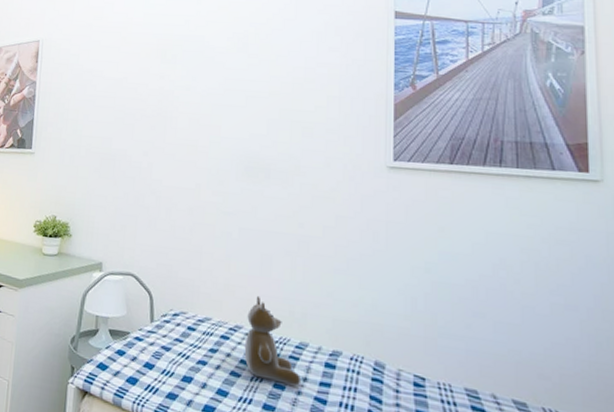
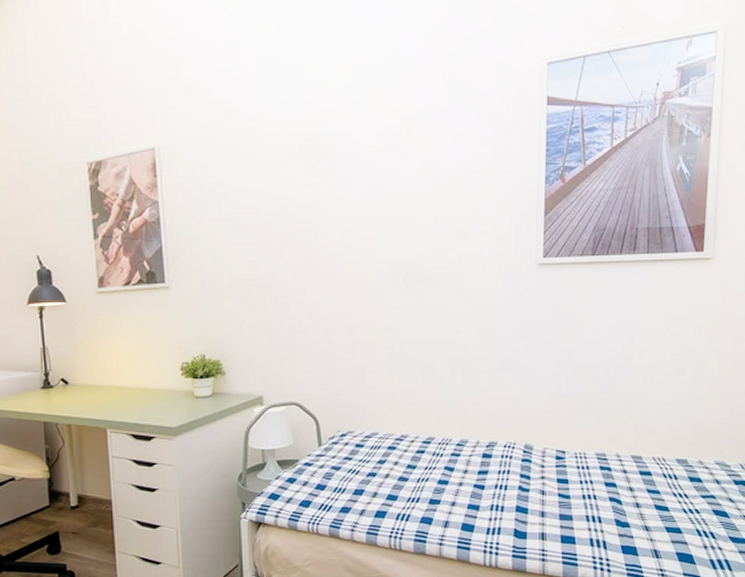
teddy bear: present [244,295,302,386] -> none [410,404,463,479]

